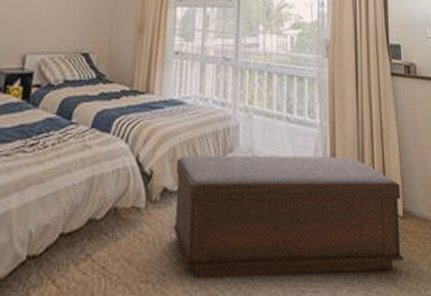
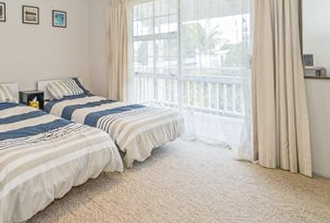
bench: present [174,155,404,278] -> none [141,138,312,213]

